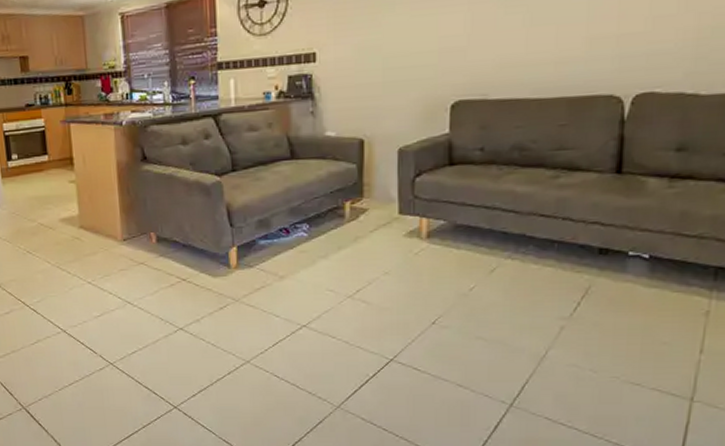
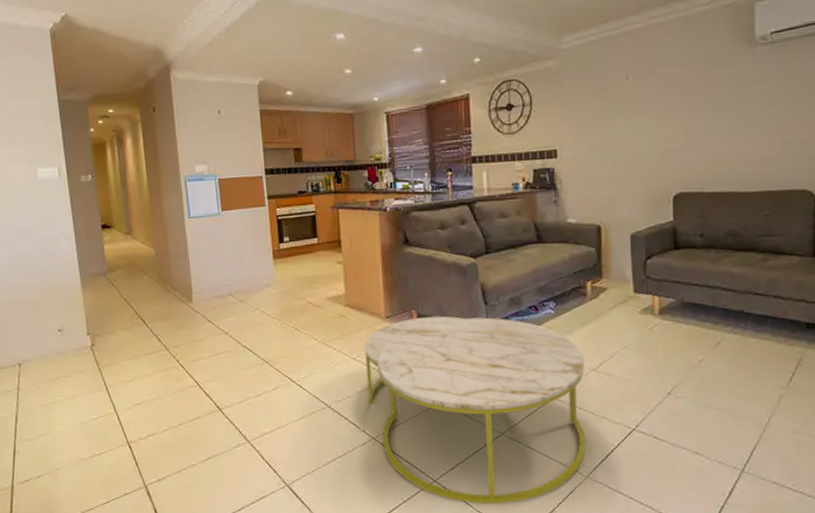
coffee table: none [100,238,340,432] -> present [364,316,586,505]

